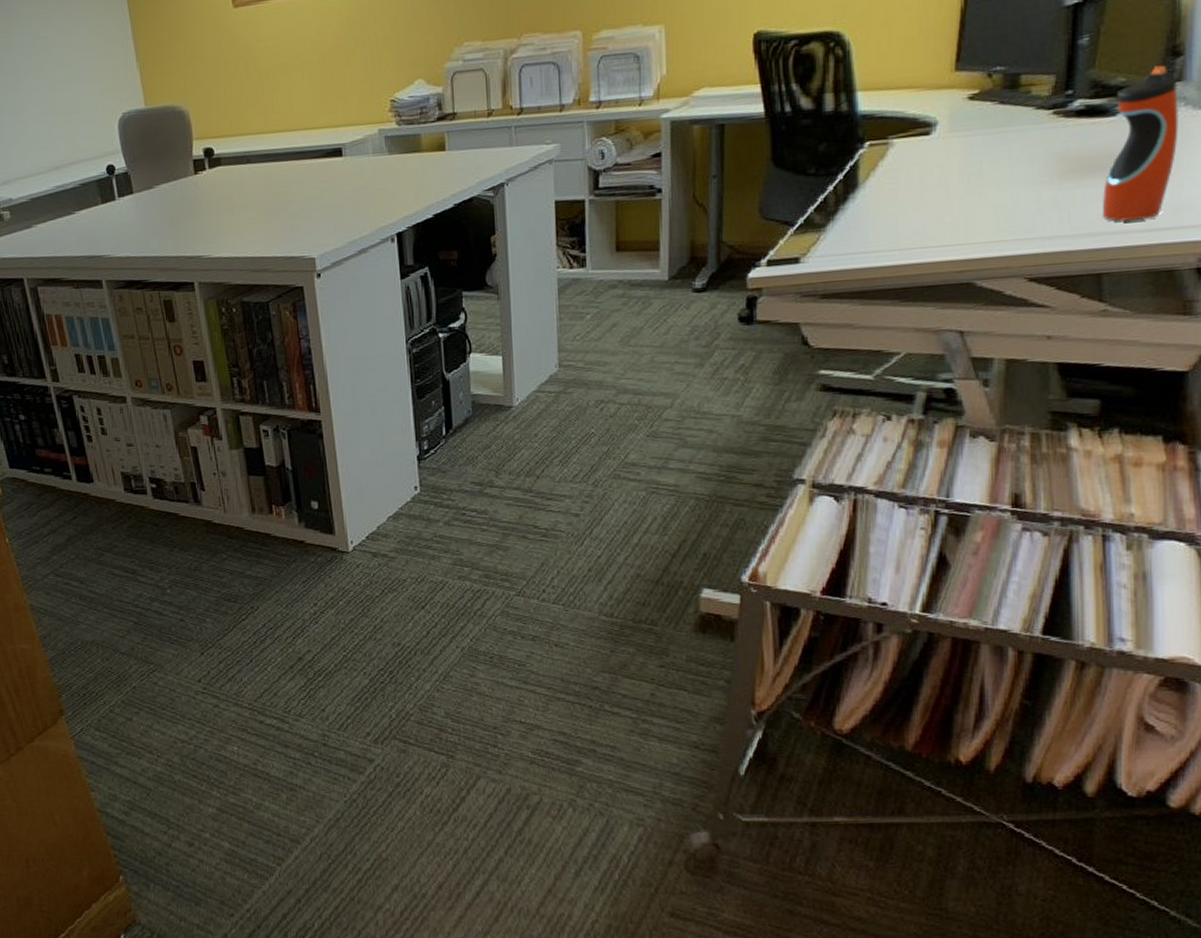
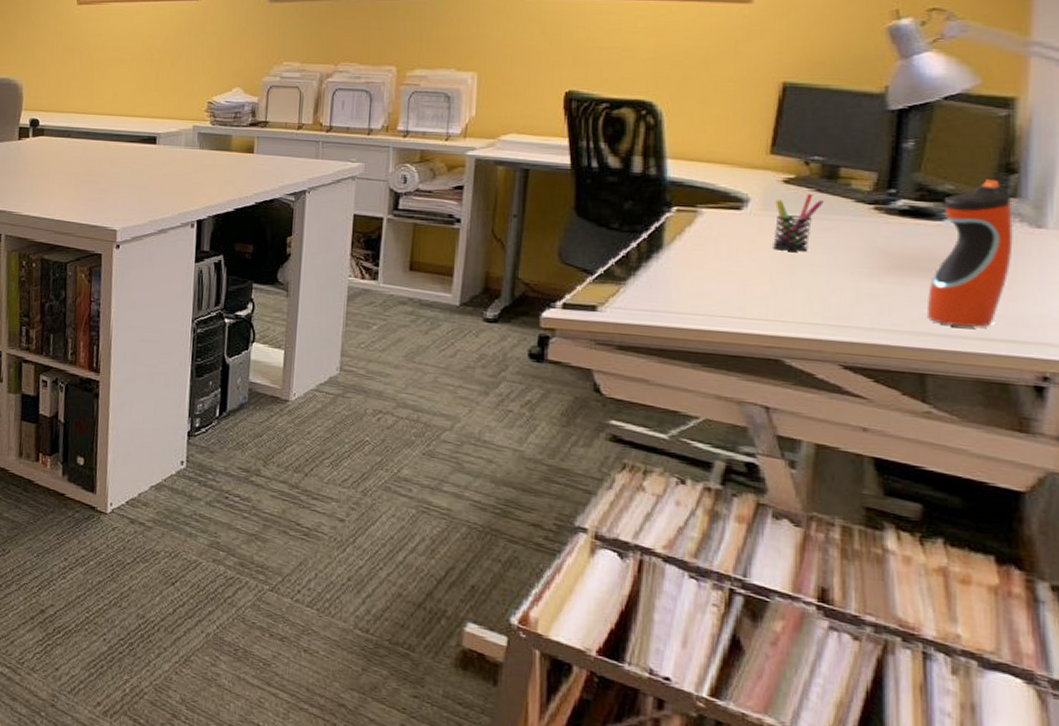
pen holder: none [961,107,1007,171] -> present [773,194,824,252]

